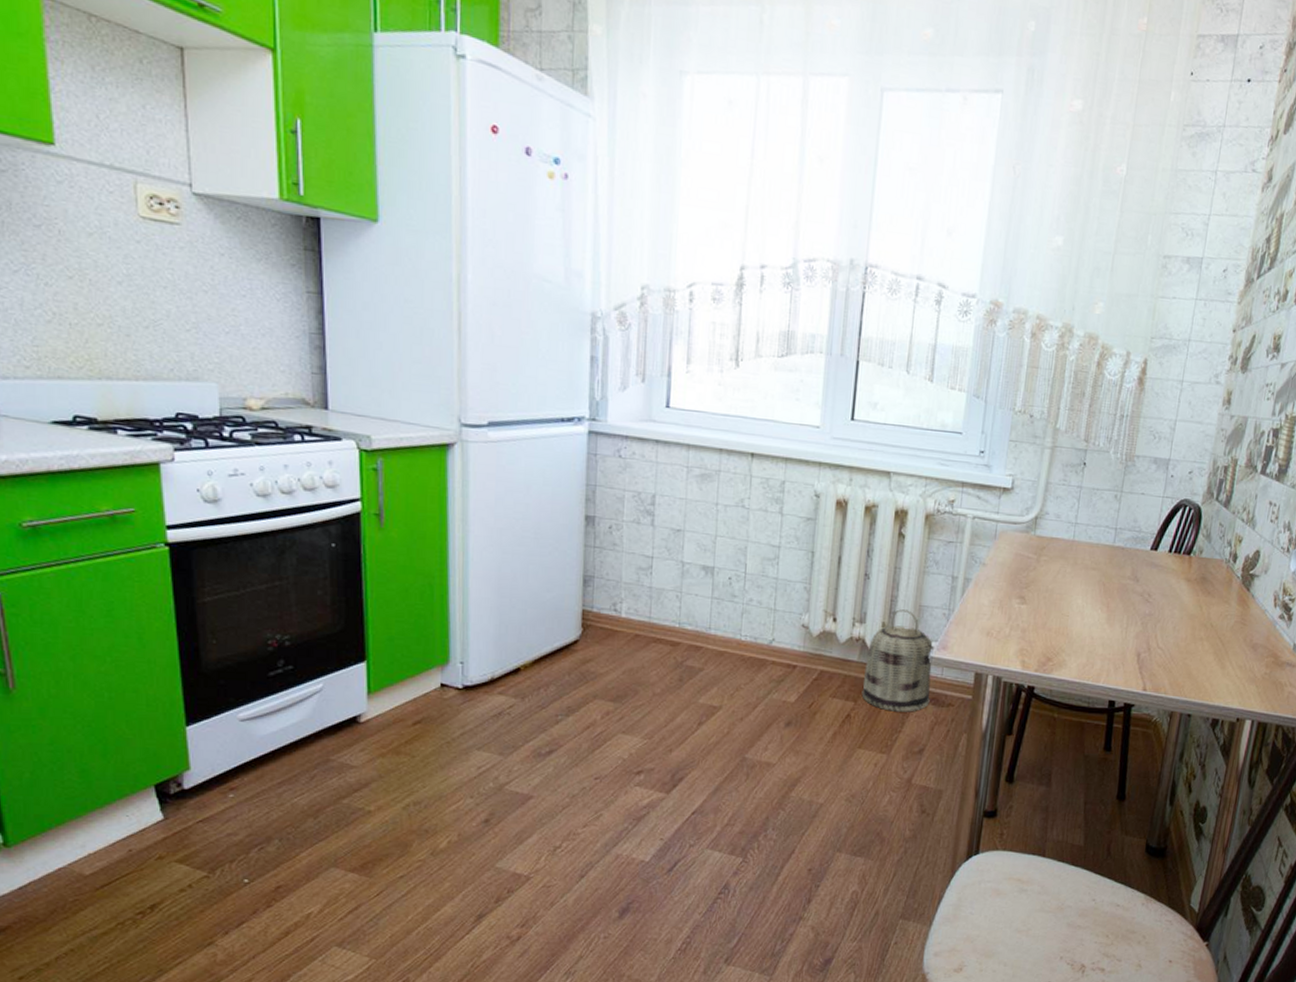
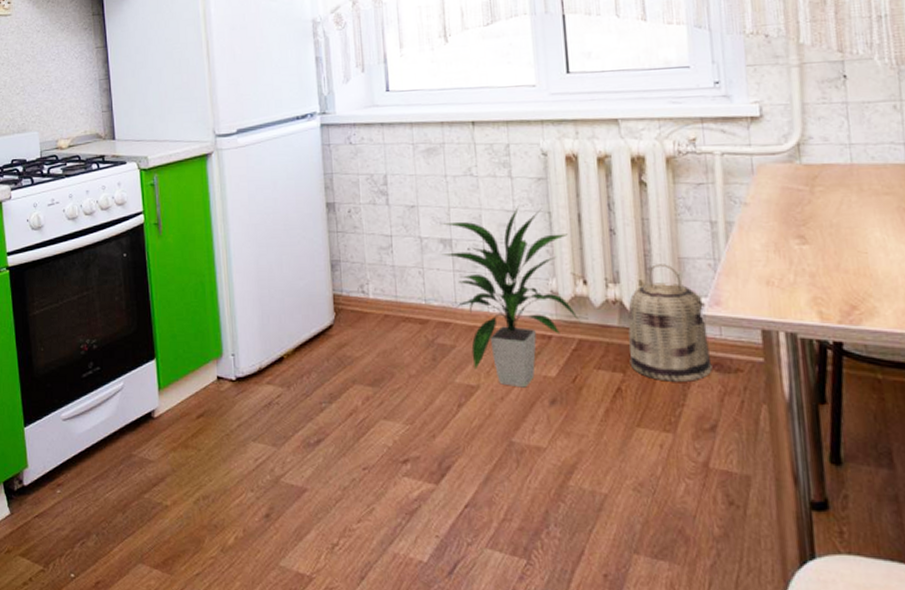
indoor plant: none [702,542,826,711] -> present [441,206,581,388]

